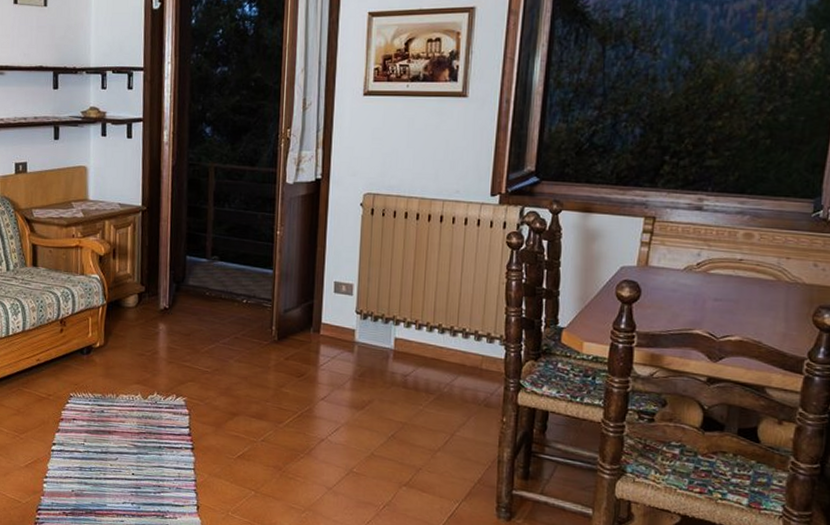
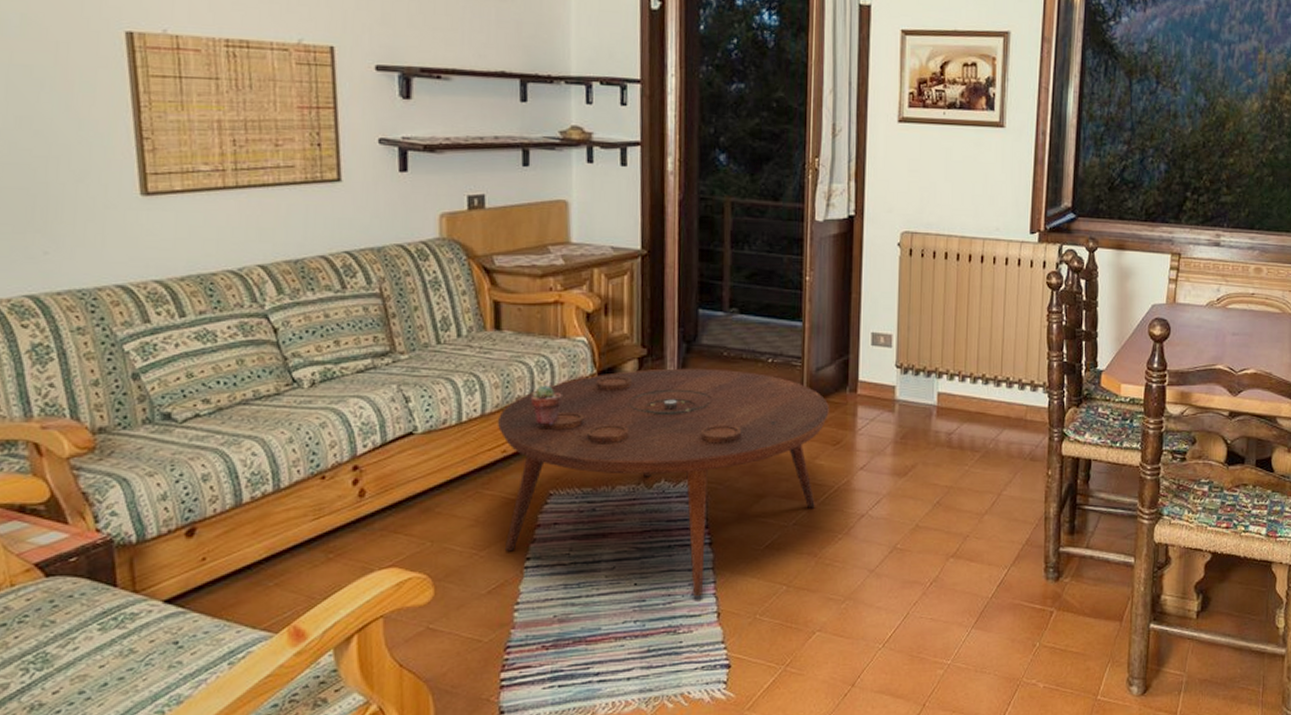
coffee table: none [33,303,296,491] -> present [497,368,830,597]
potted succulent: none [57,311,80,342] -> present [530,385,562,425]

